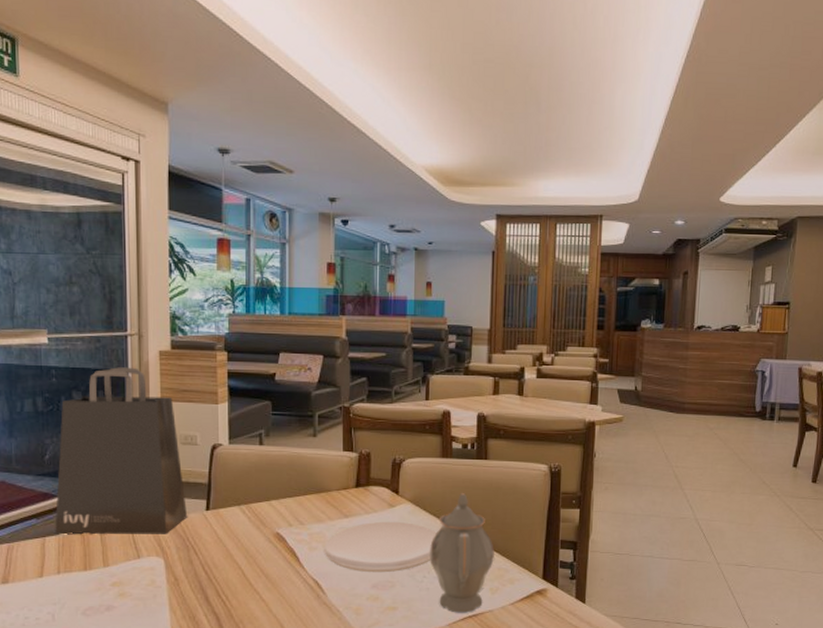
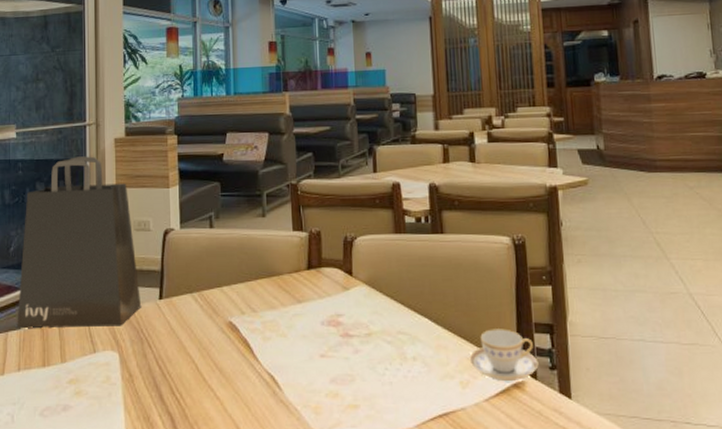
plate: present [324,521,437,573] -> none [278,306,396,365]
teapot: present [429,493,494,613] -> none [389,272,461,412]
teacup: none [500,544,561,588] -> present [469,329,539,381]

